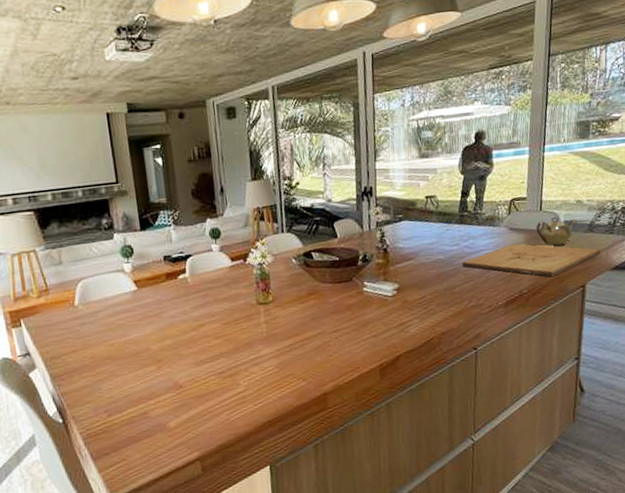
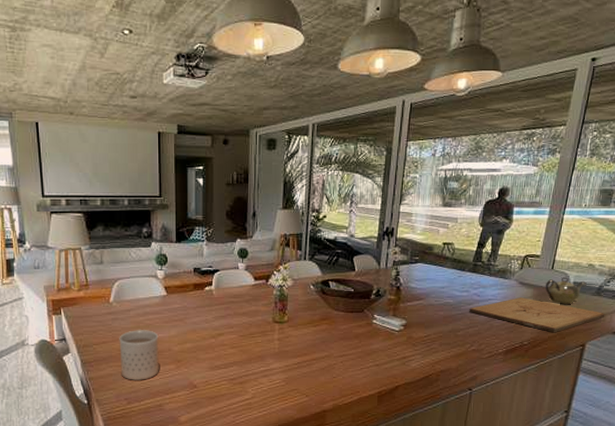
mug: none [90,331,139,390] -> present [119,330,159,380]

